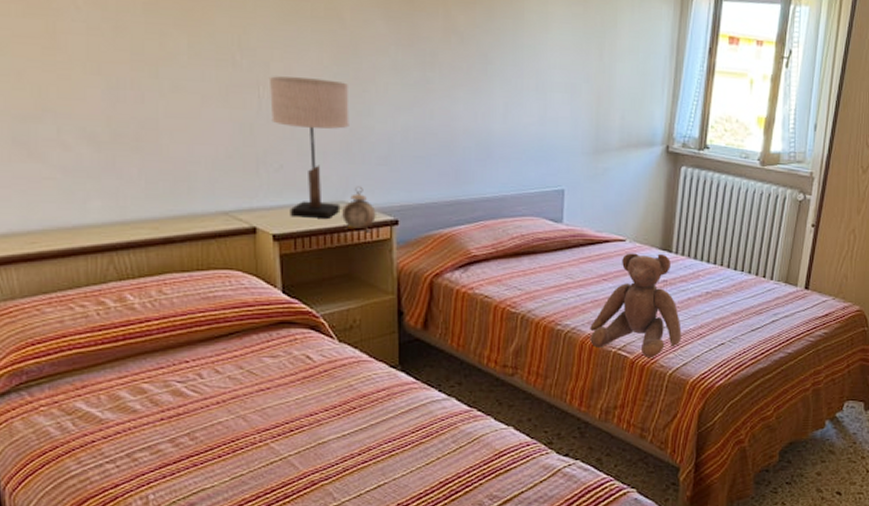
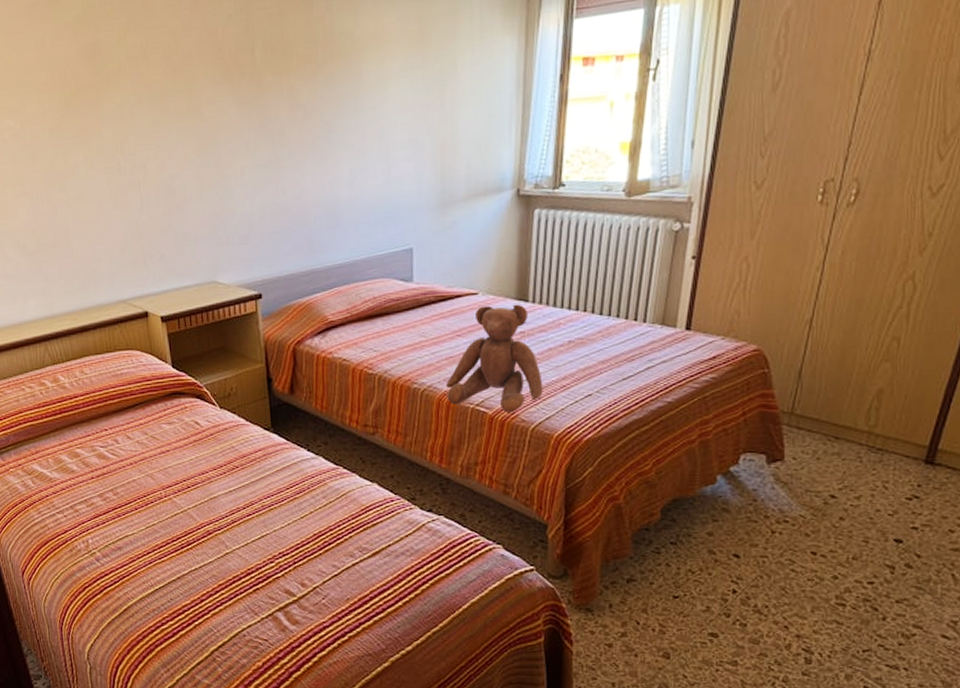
table lamp: present [268,76,349,218] -> none [146,171,214,299]
alarm clock: present [342,186,376,232] -> none [214,266,243,307]

